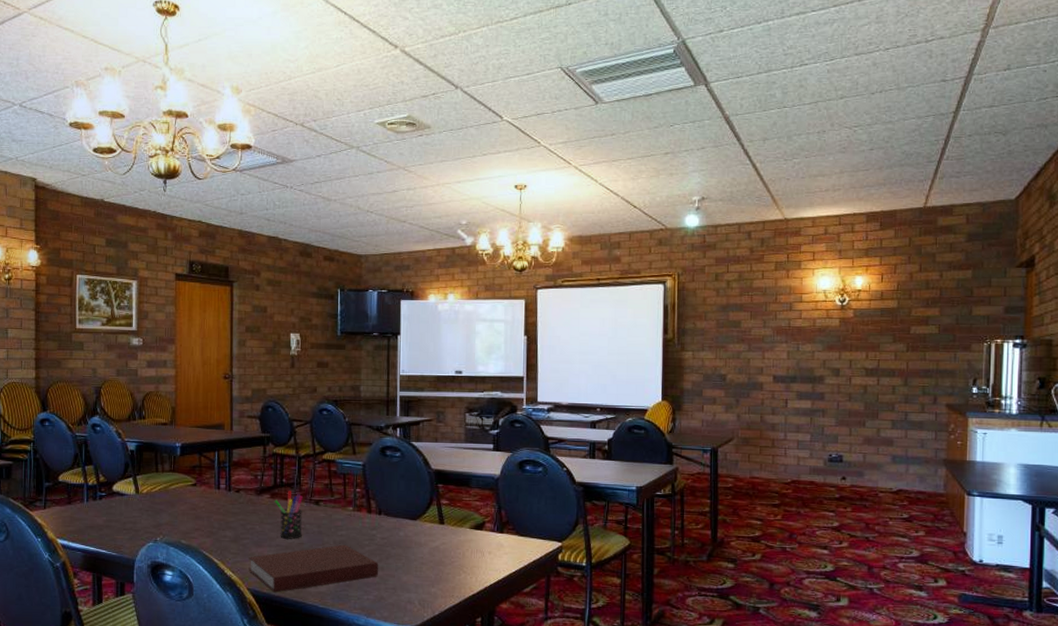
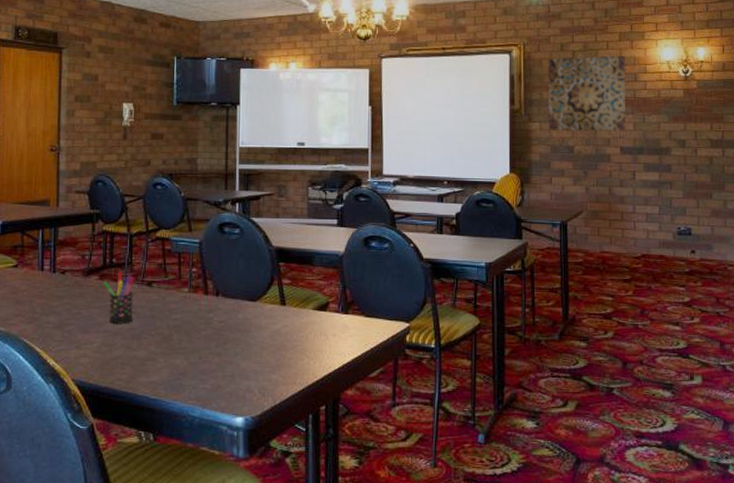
notebook: present [248,544,379,593] -> none [73,329,216,383]
wall art: none [700,285,782,361] -> present [547,56,626,132]

